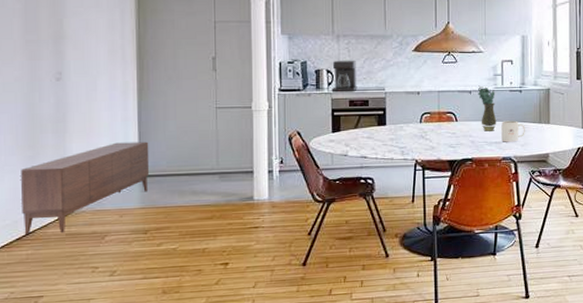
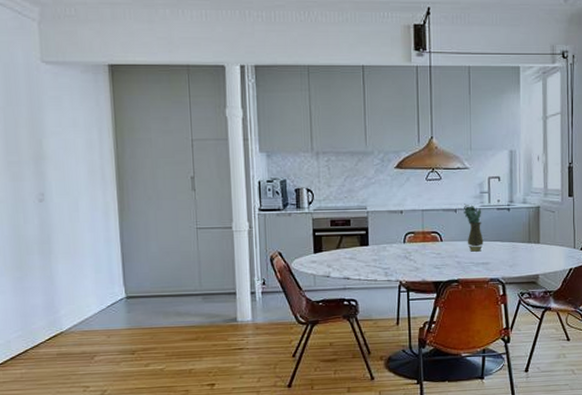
sideboard: present [21,141,150,235] -> none [11,263,134,355]
coffee maker: present [331,60,357,93] -> none [312,178,339,212]
mug: present [501,120,526,142] -> none [488,240,515,263]

